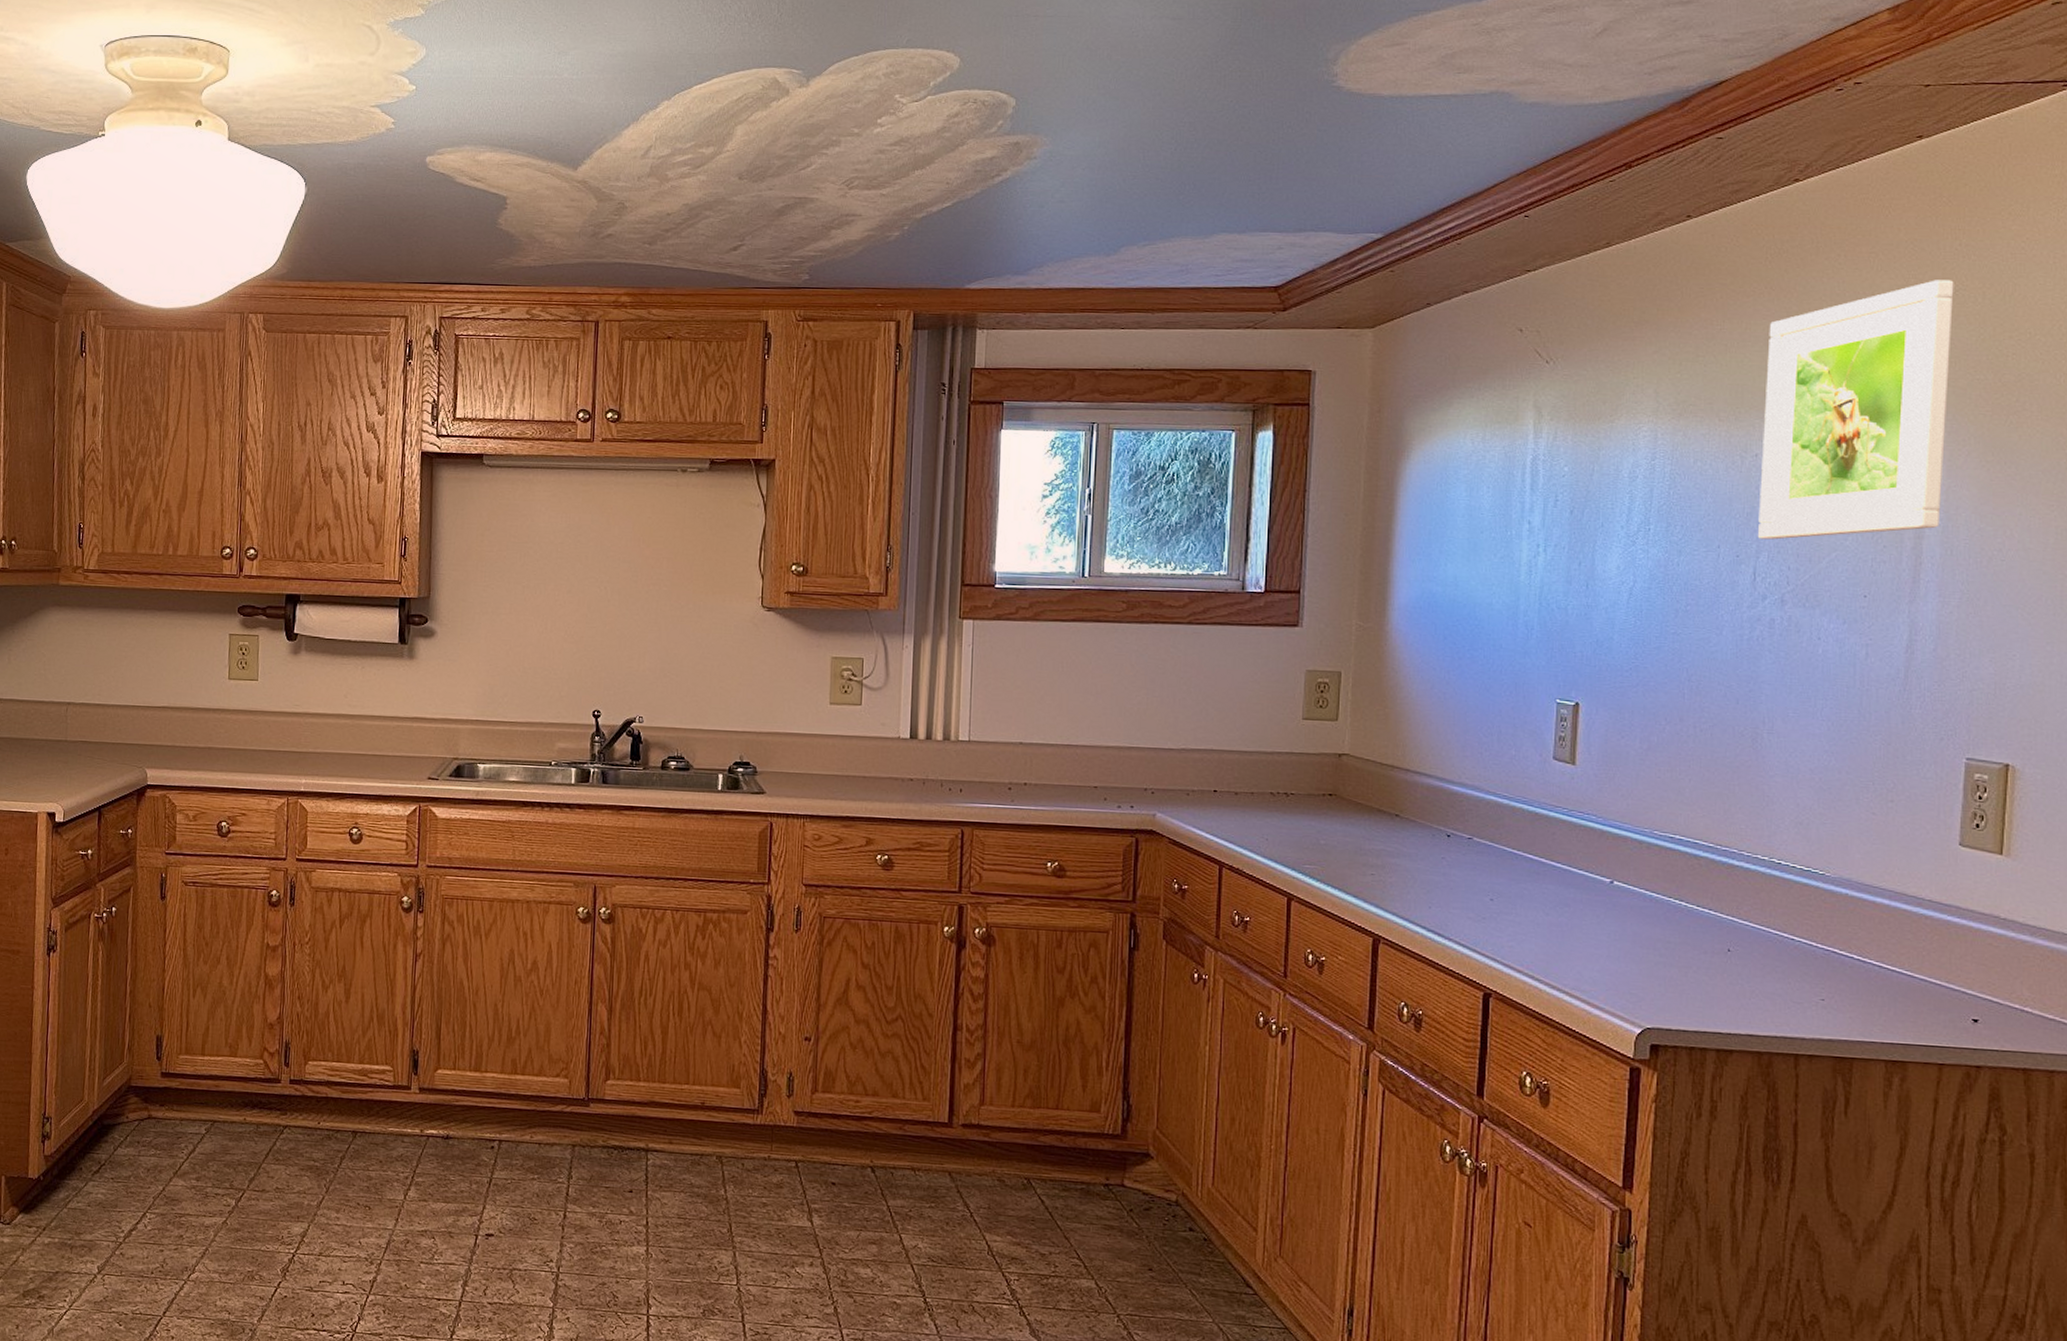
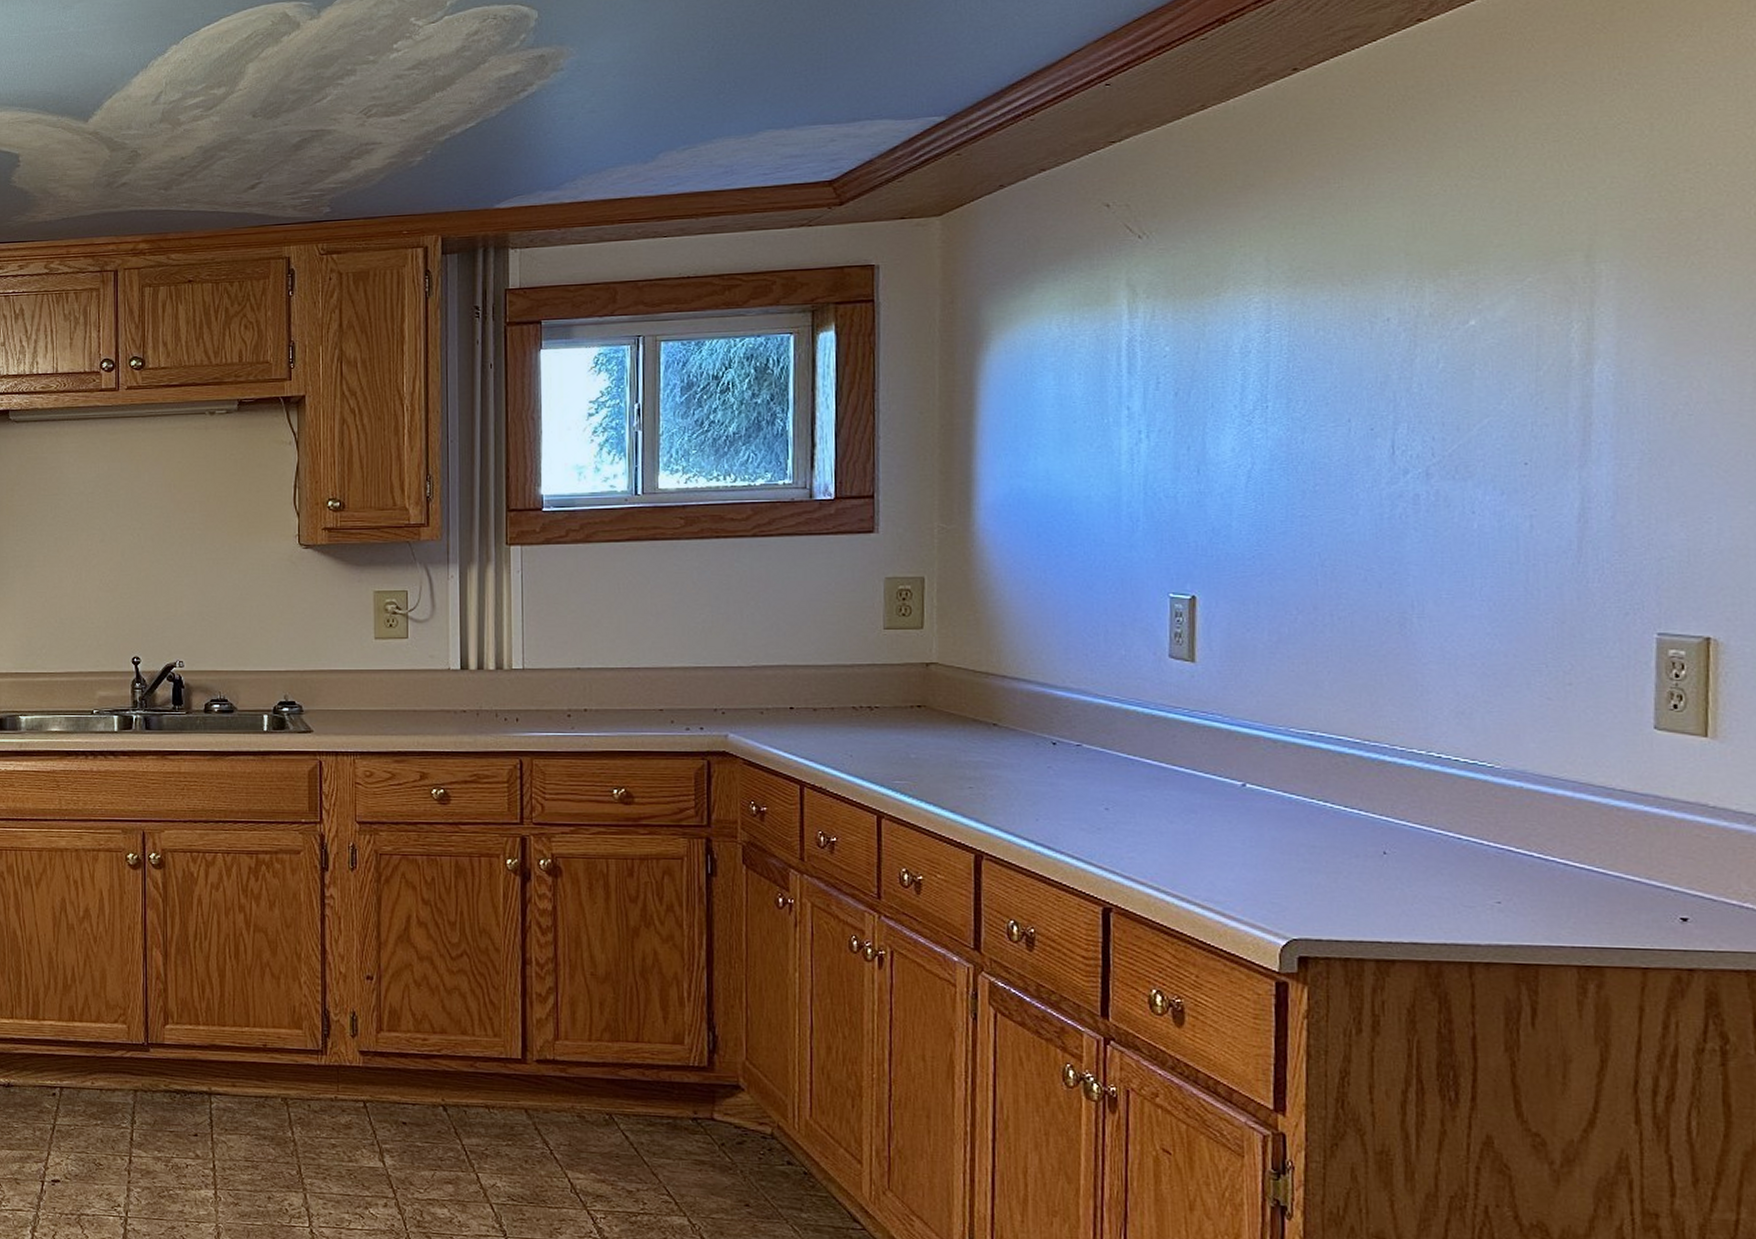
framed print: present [1757,280,1954,540] -> none [1393,113,1615,409]

